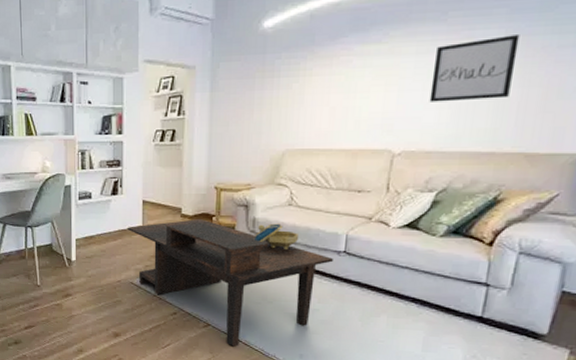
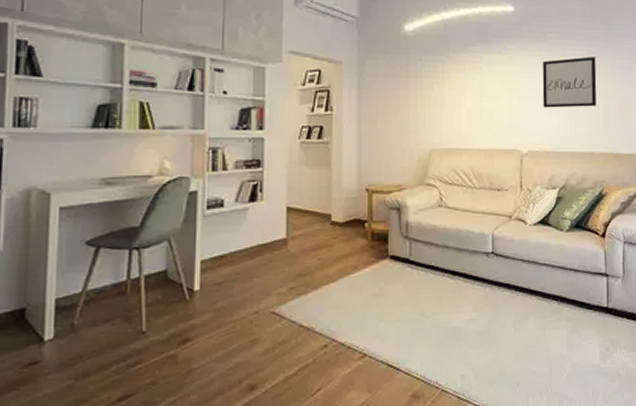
coffee table: present [128,219,333,347] -> none [269,226,483,379]
decorative container: present [253,223,298,251] -> none [407,226,450,256]

